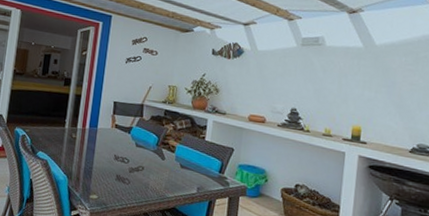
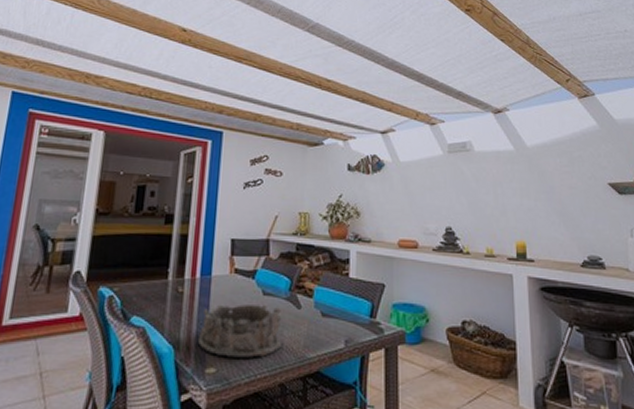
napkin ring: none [84,149,150,193] -> present [197,303,282,358]

